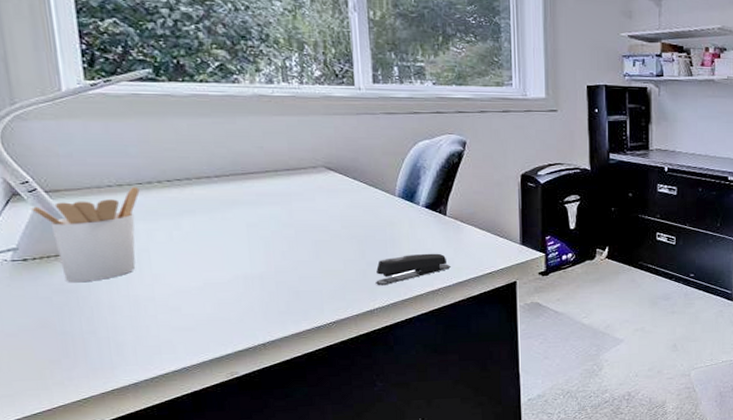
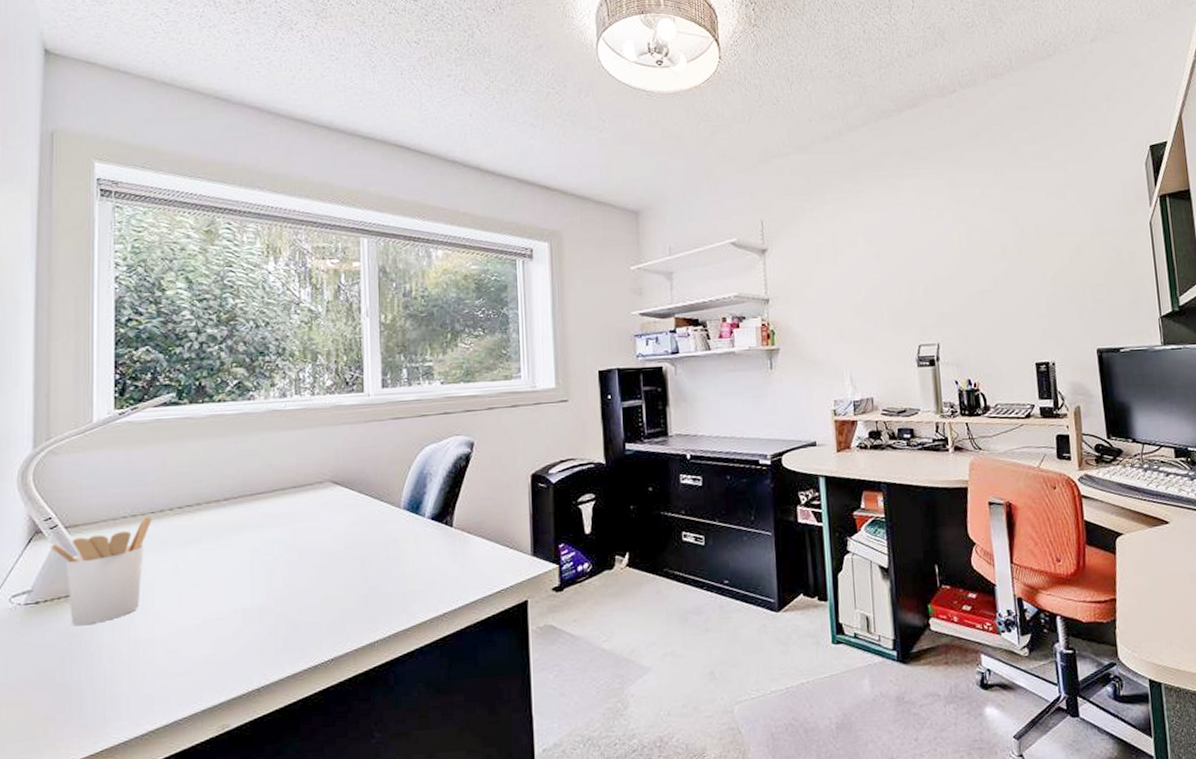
stapler: present [376,253,450,286] -> none [377,571,456,614]

